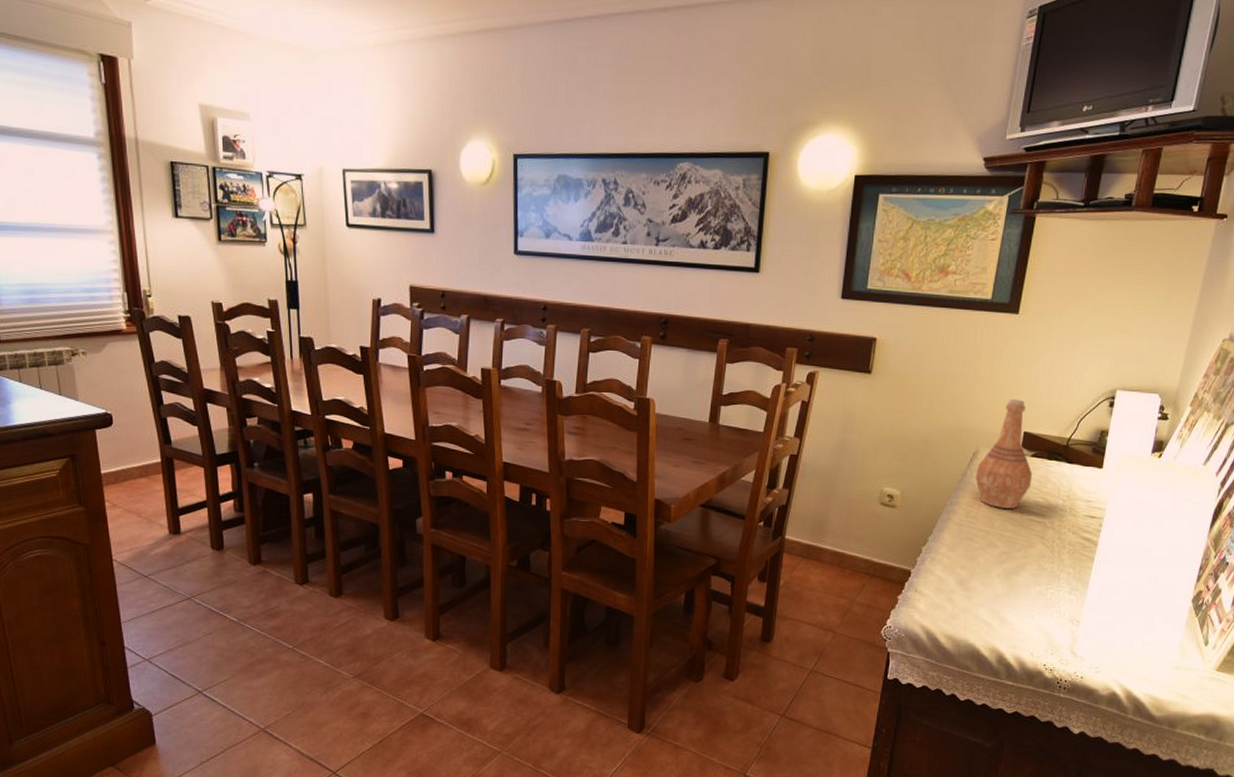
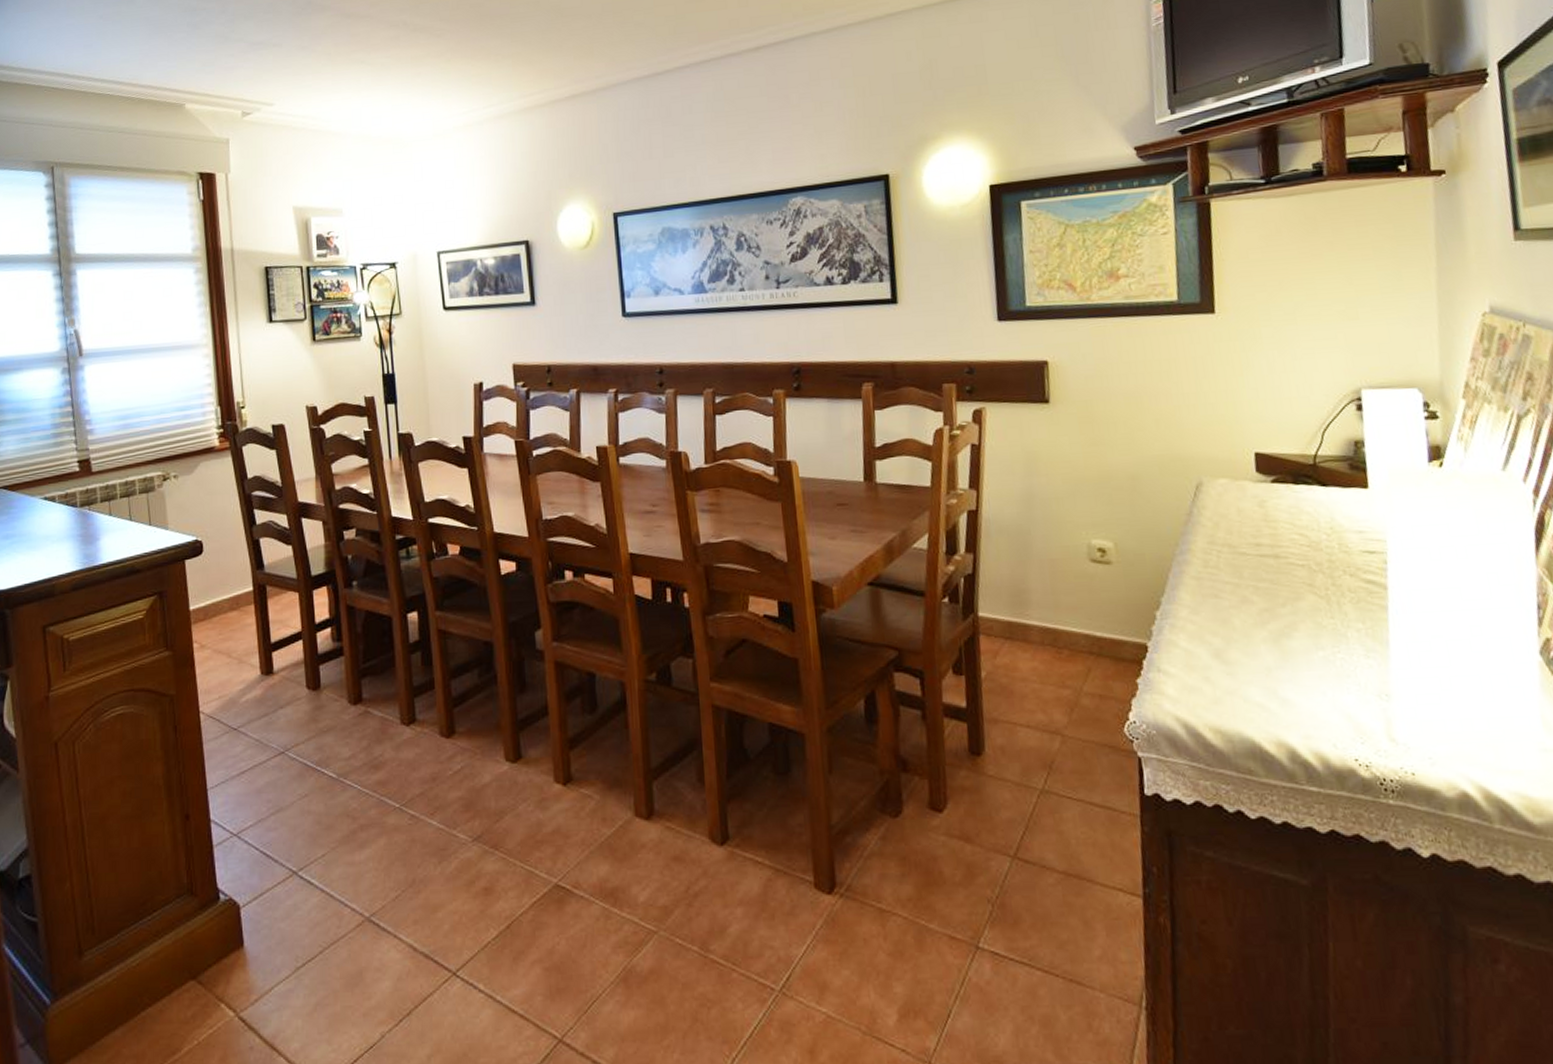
vase: present [976,399,1033,509] -> none [1204,414,1280,552]

